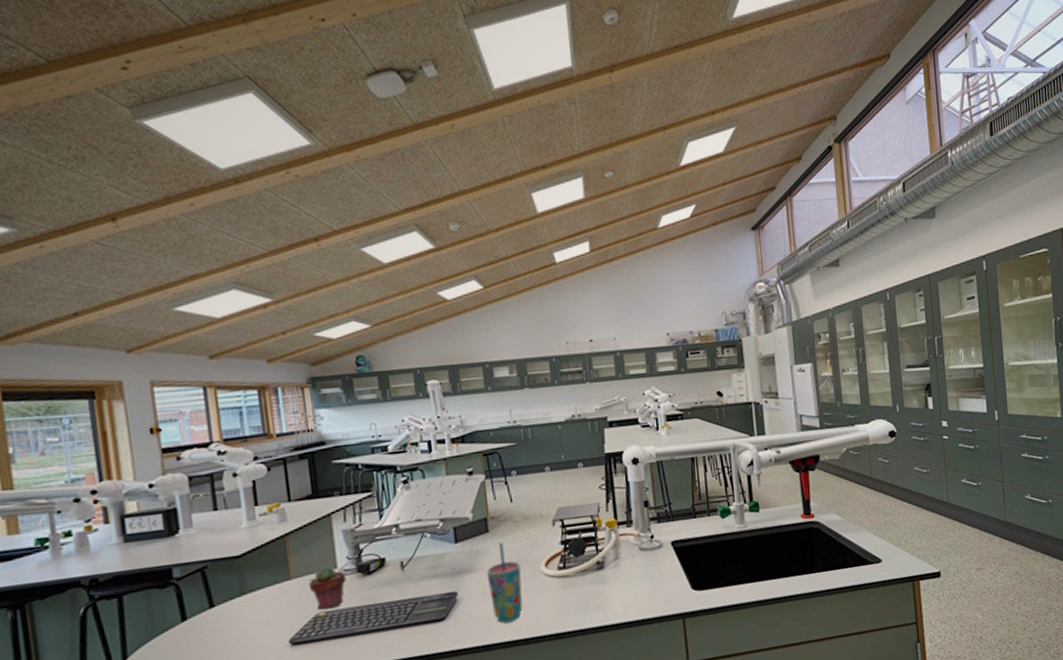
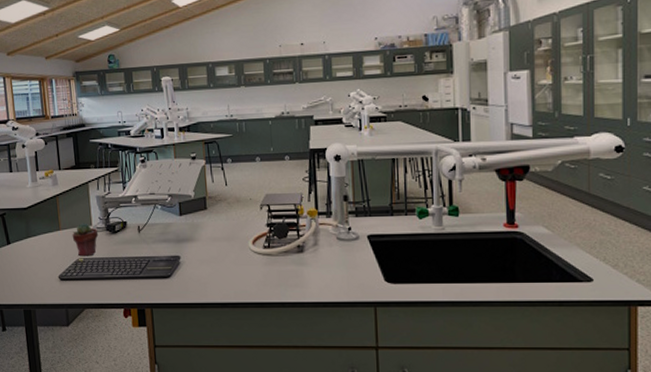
cup: present [486,542,523,623] -> none [203,219,233,287]

